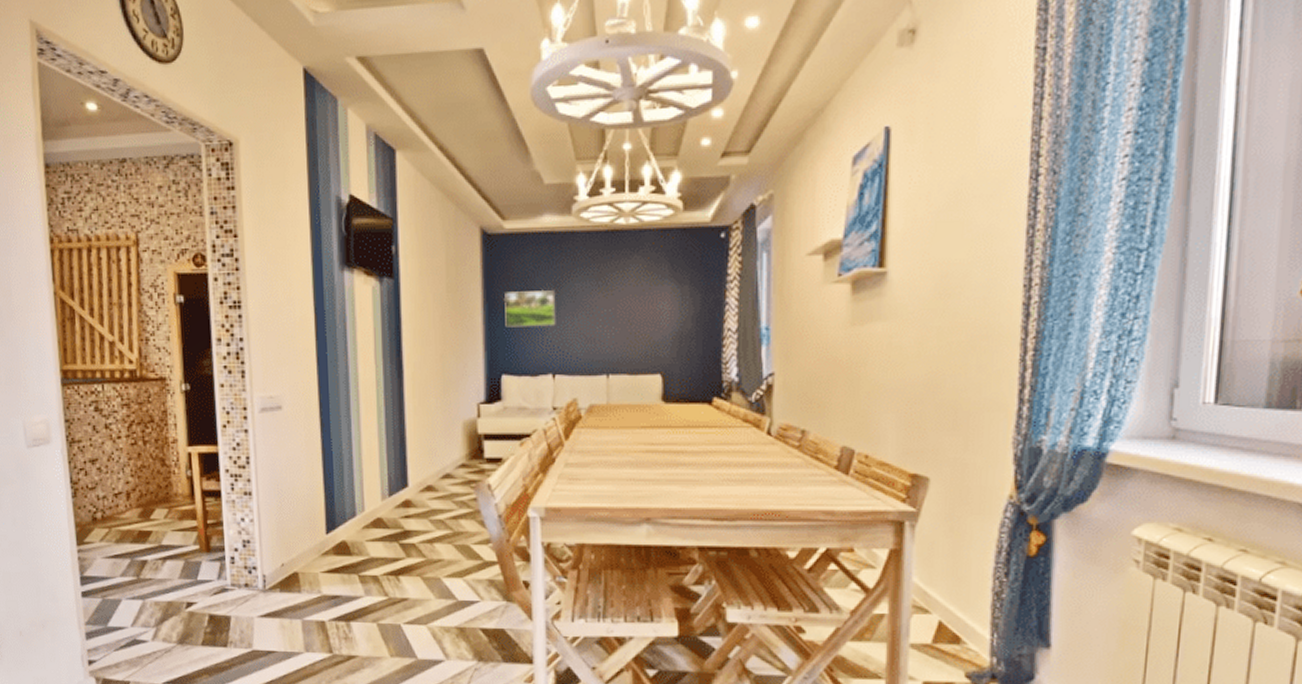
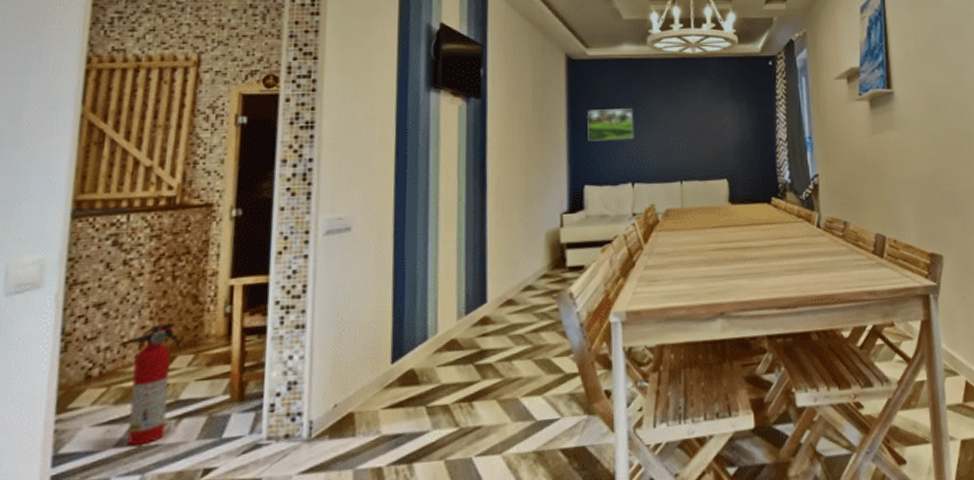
fire extinguisher: none [120,481,156,578] -> present [127,323,180,447]

